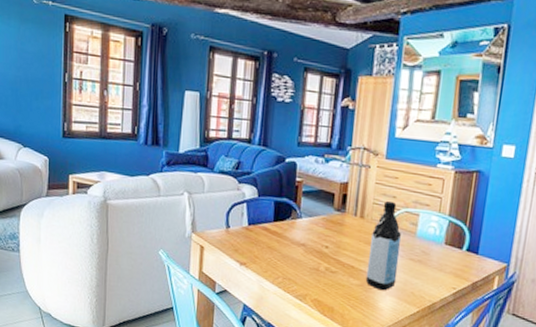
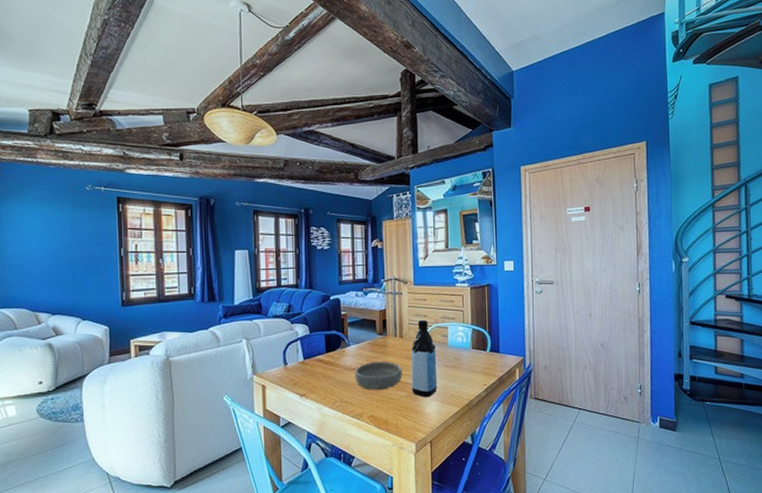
bowl: none [302,240,358,273] -> present [354,361,402,390]

